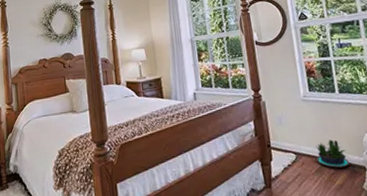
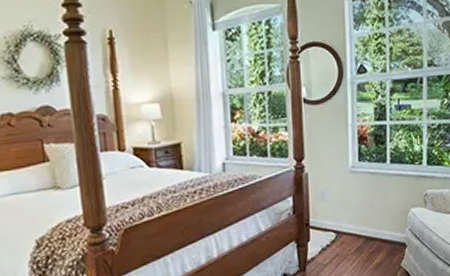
potted plant: present [315,140,350,168] -> none [358,216,392,246]

